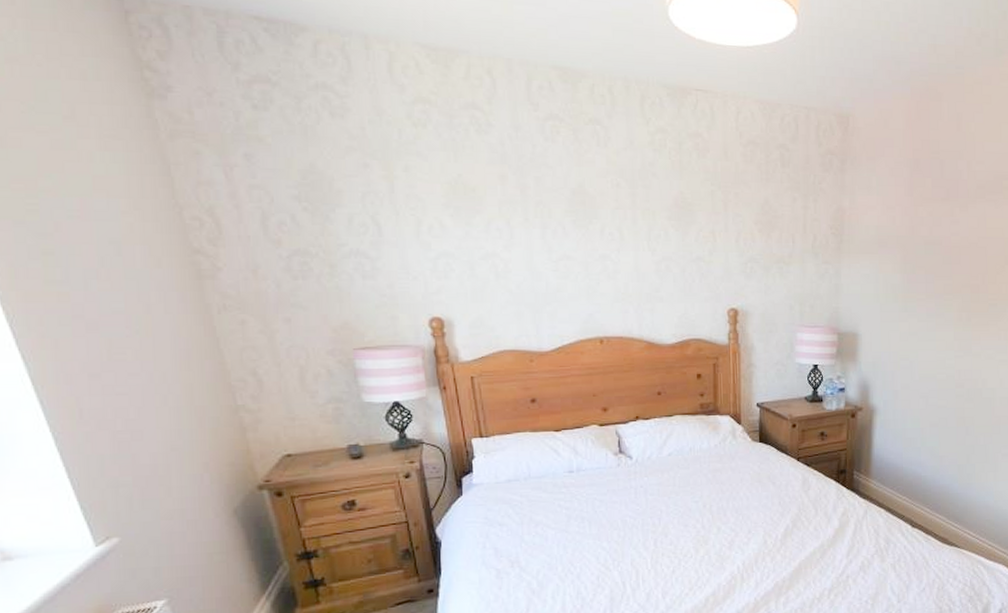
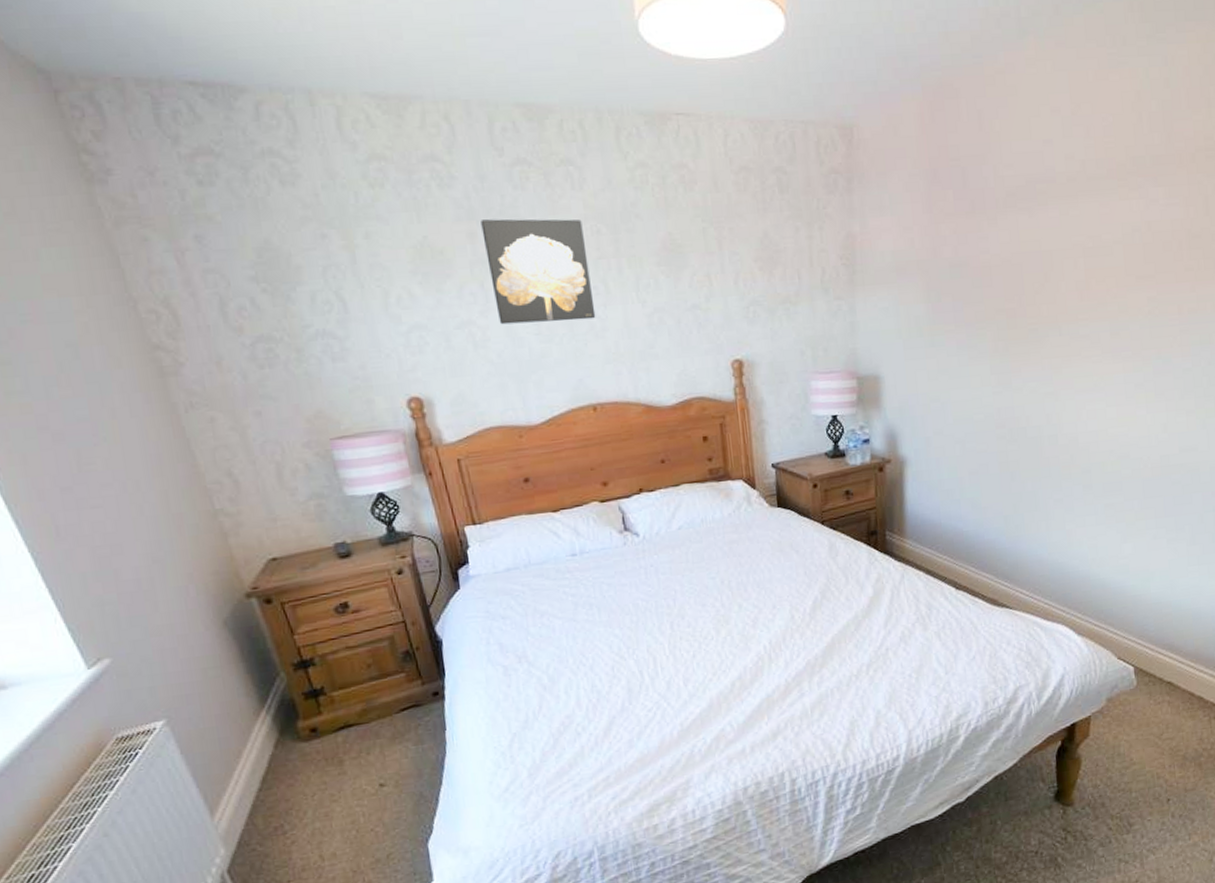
wall art: none [512,165,609,261] -> present [481,219,596,325]

